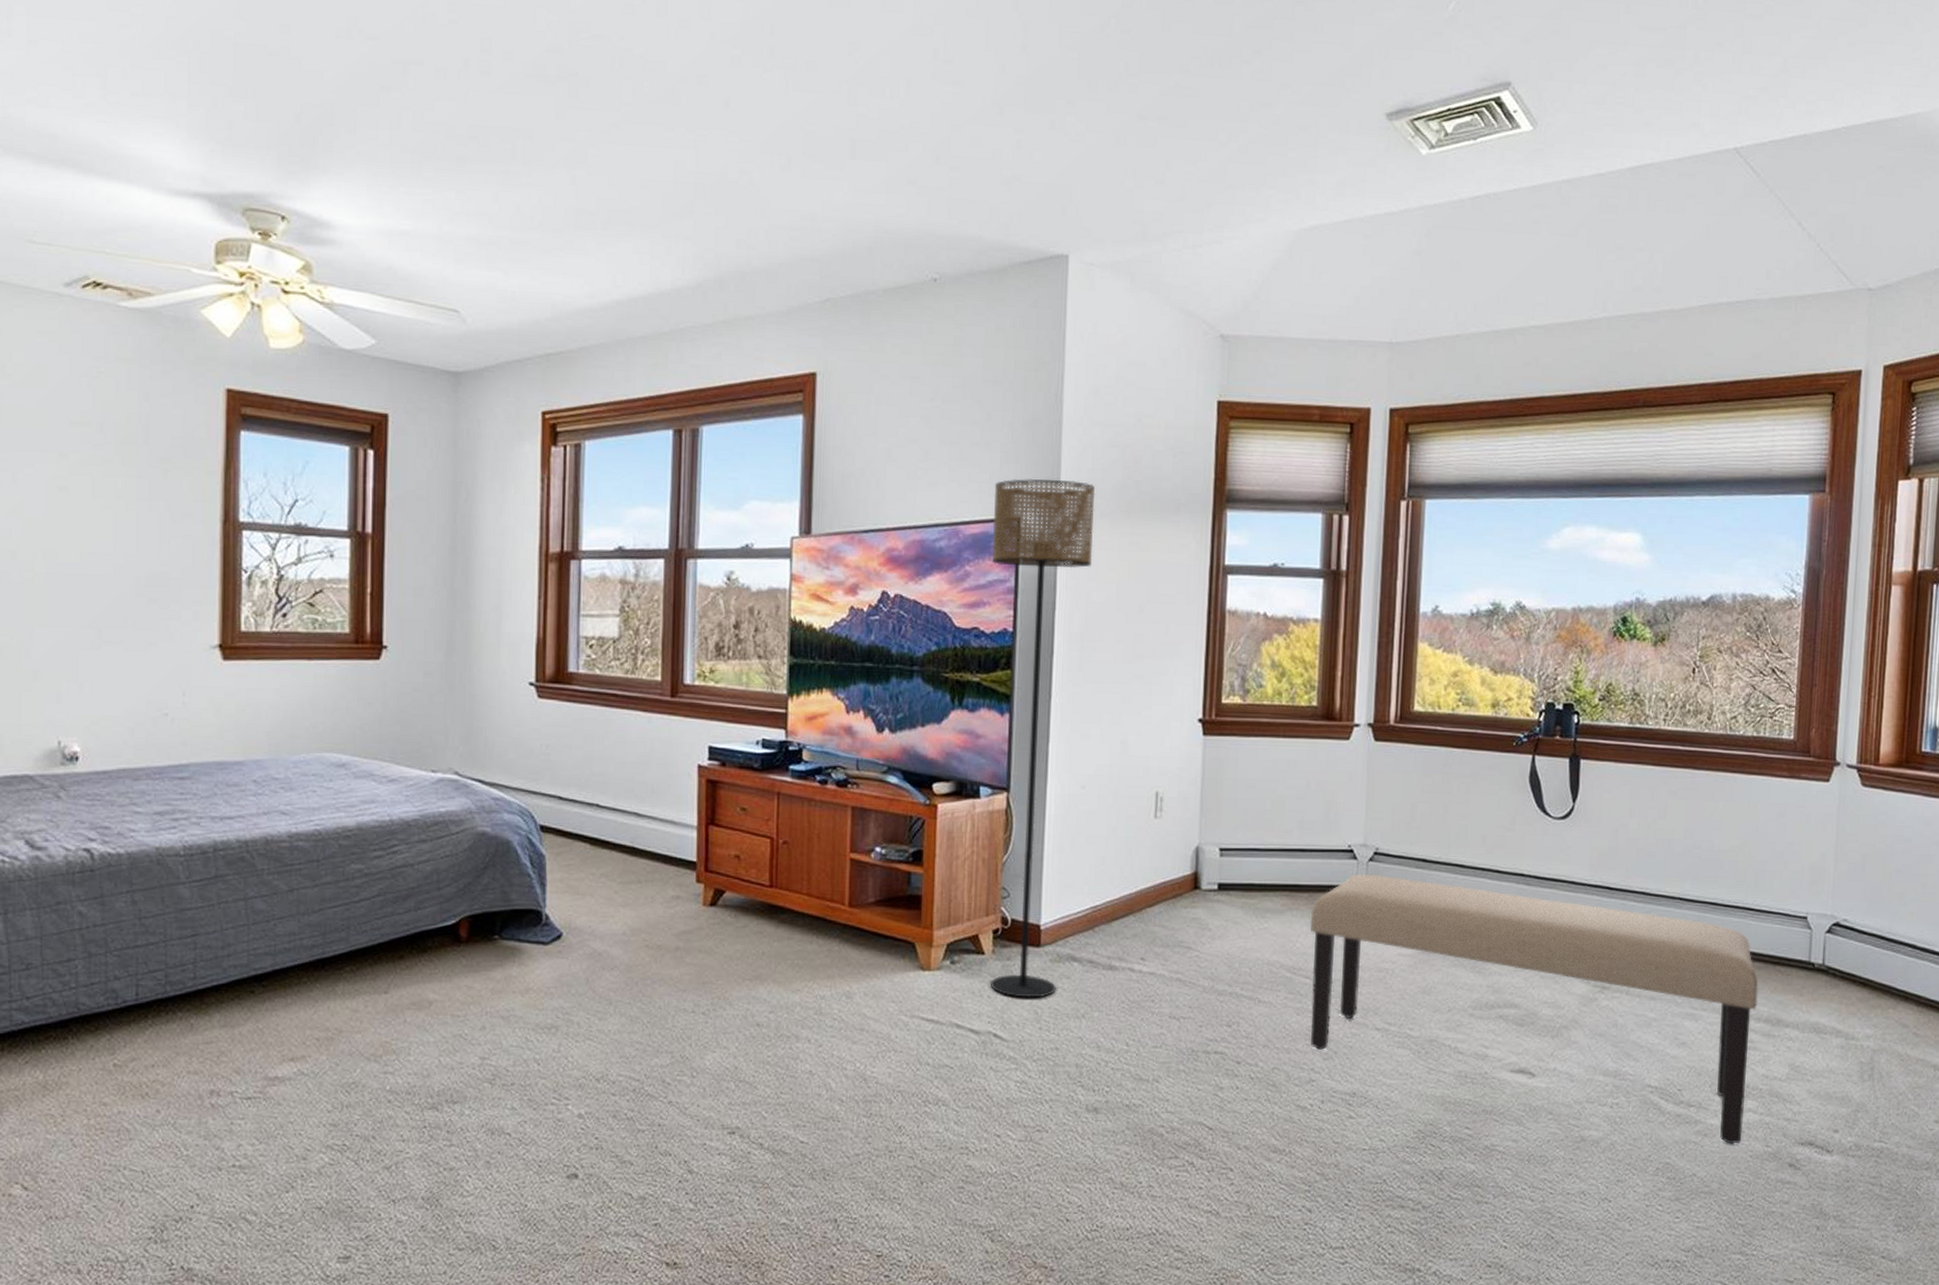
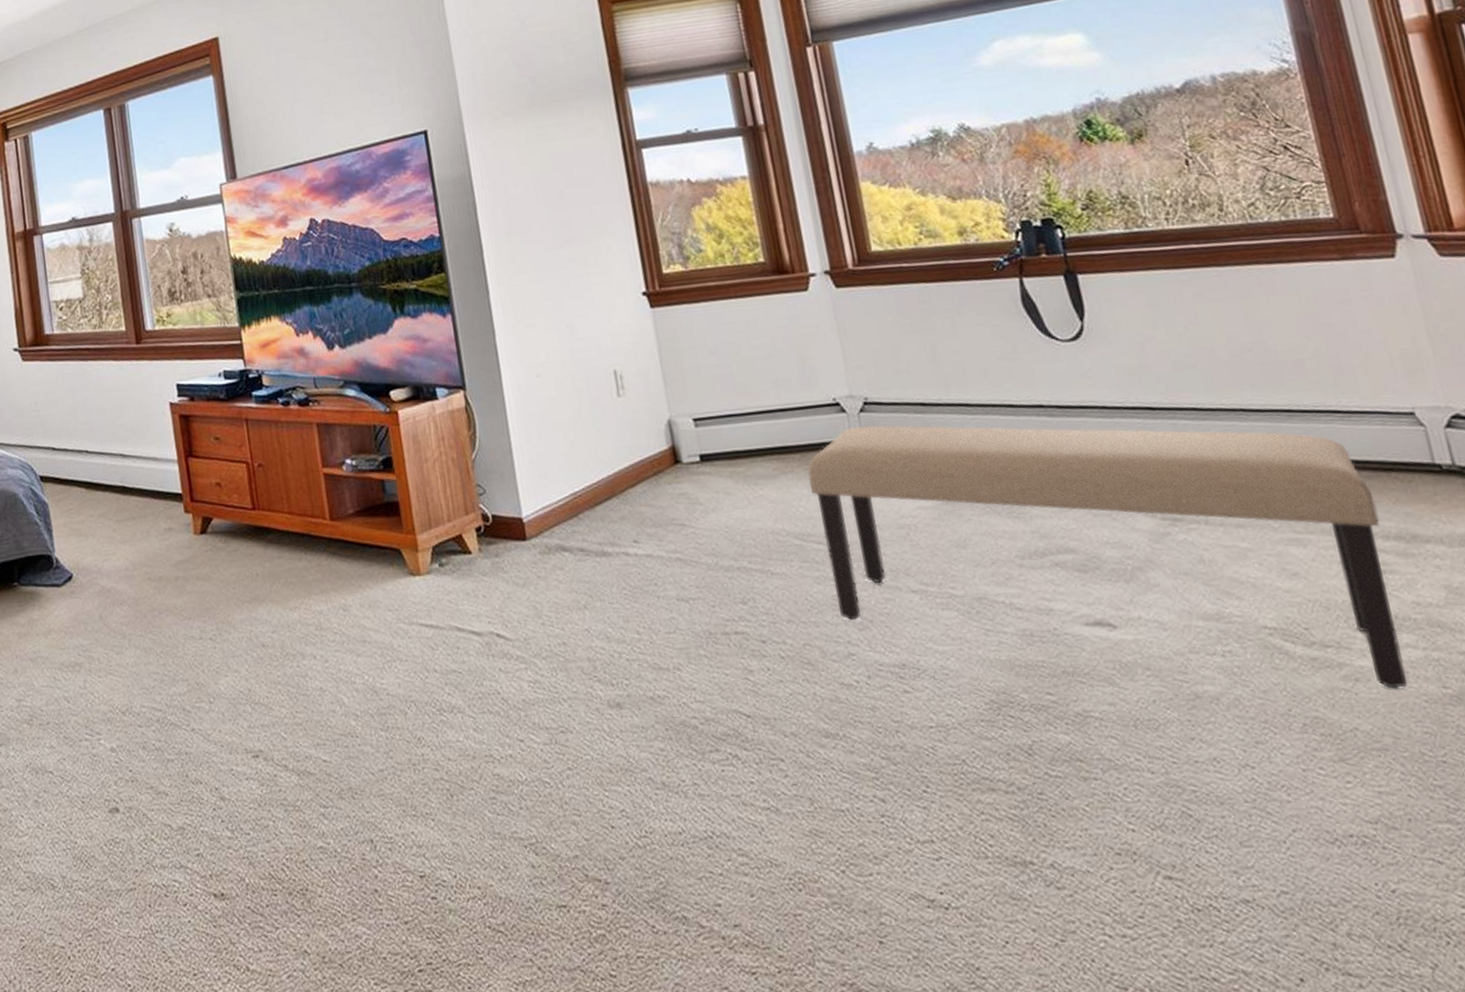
floor lamp: present [991,478,1096,998] -> none [397,88,551,595]

